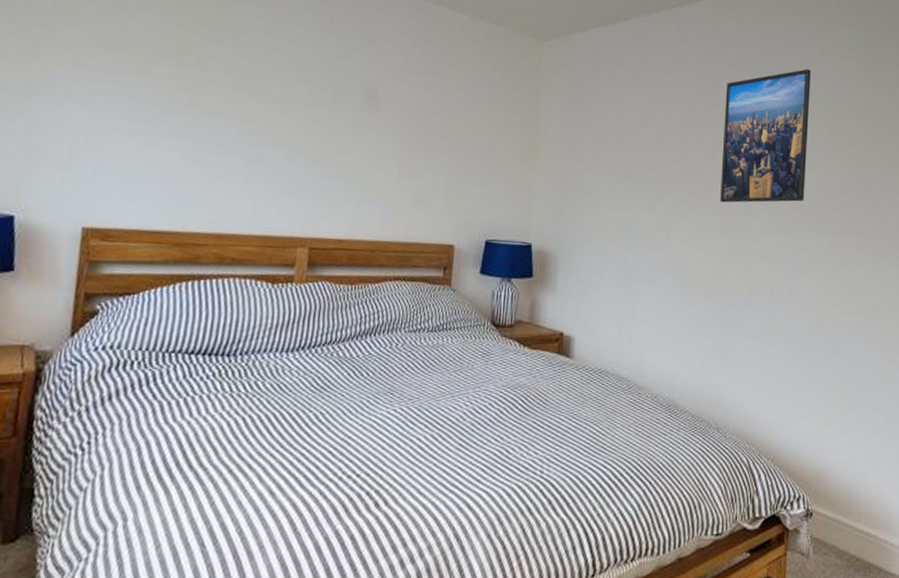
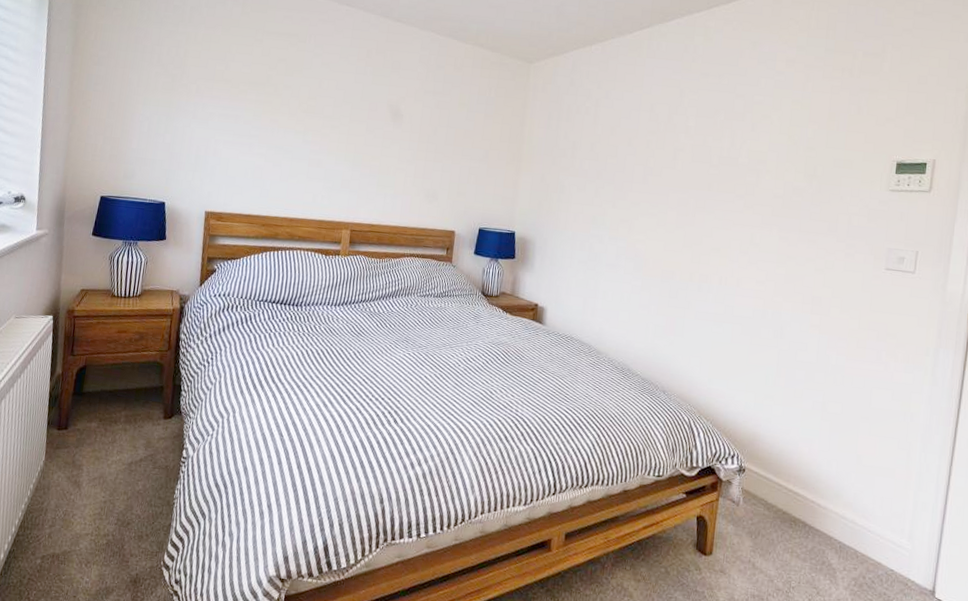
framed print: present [720,68,812,203] -> none [678,79,775,202]

